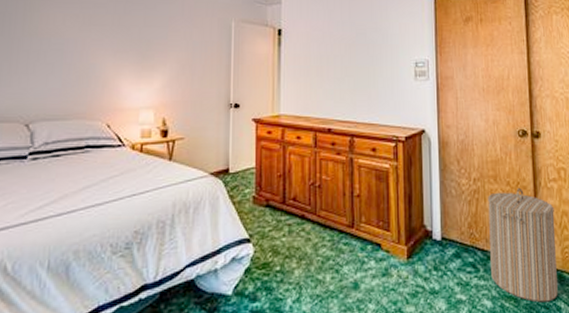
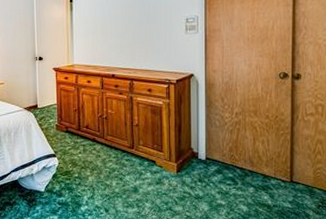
laundry hamper: present [488,187,558,303] -> none [248,120,309,210]

